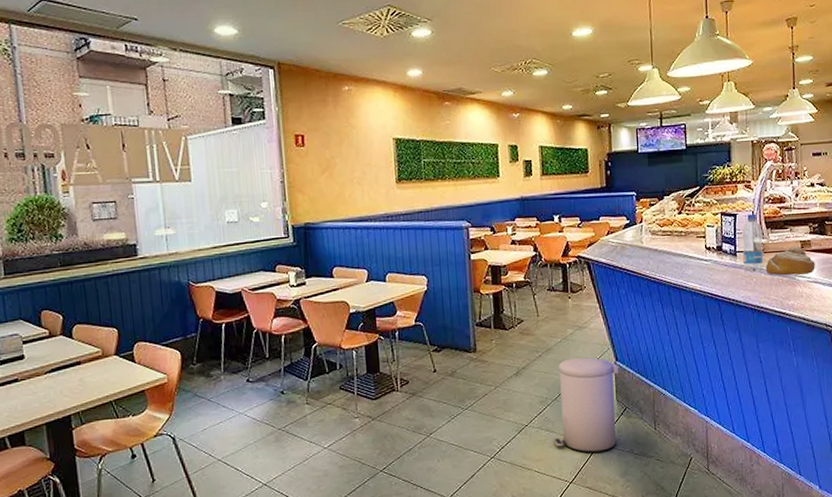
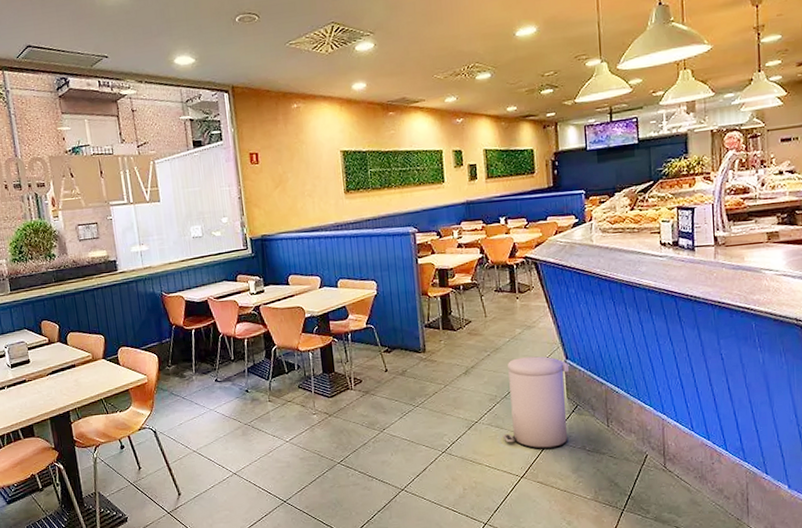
bottle: present [742,214,764,273] -> none [701,206,726,268]
pastry: present [765,246,815,276] -> none [727,238,784,270]

